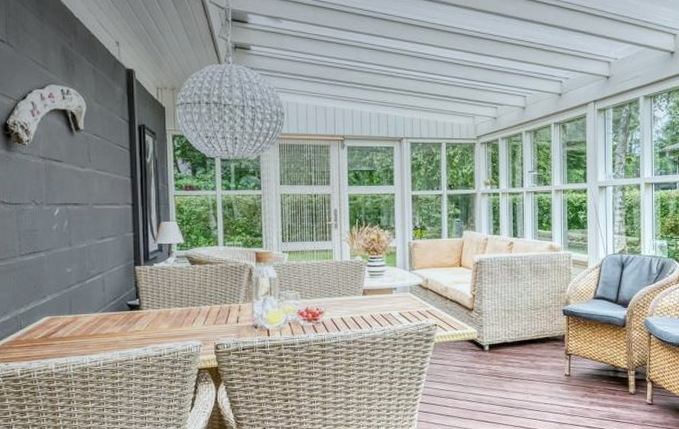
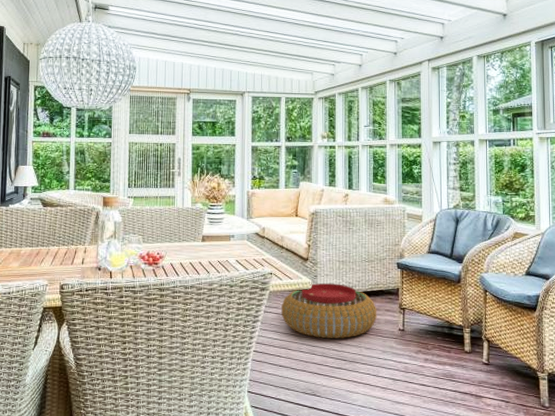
pouf: none [447,332,543,387] -> present [281,283,377,338]

